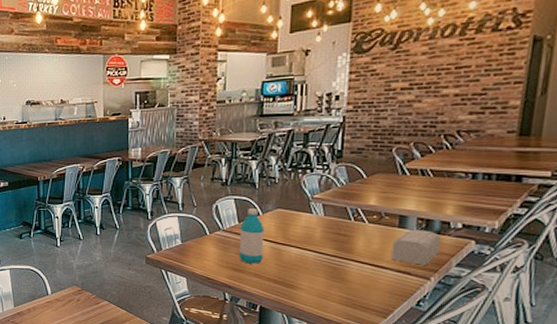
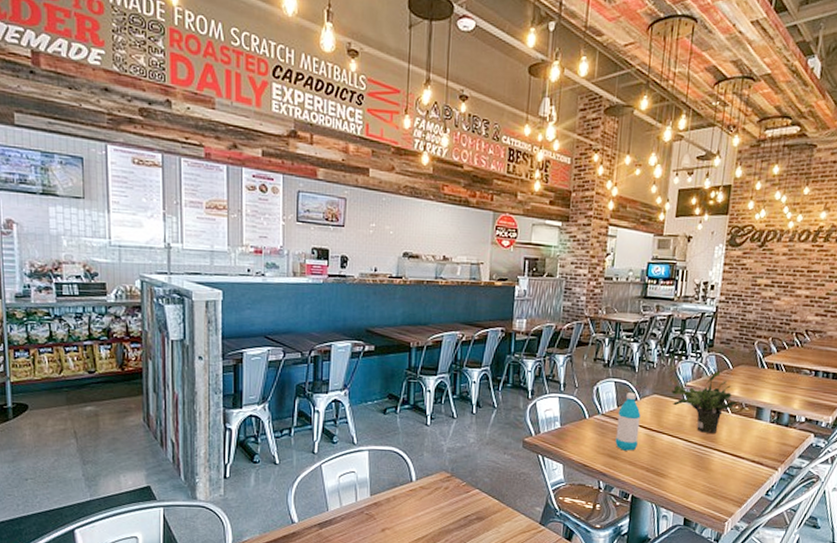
potted plant: none [297,180,375,244] -> present [671,370,737,433]
tissue box: present [391,229,440,265] -> none [748,421,788,456]

